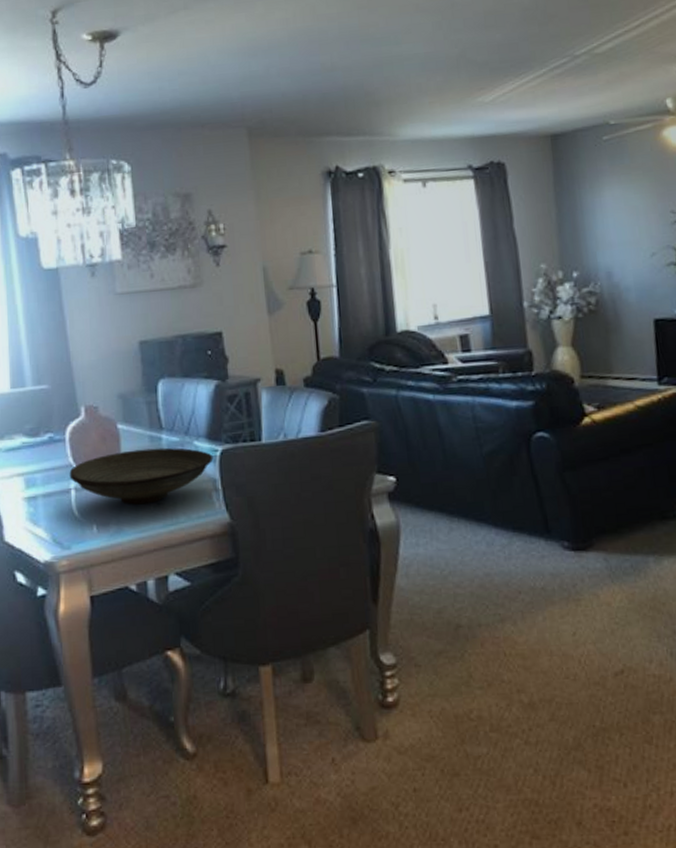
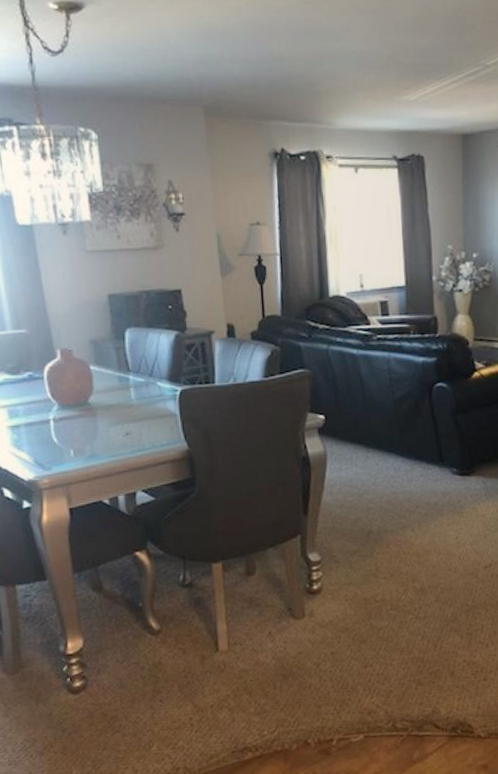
decorative bowl: present [69,447,214,505] -> none [48,387,174,434]

